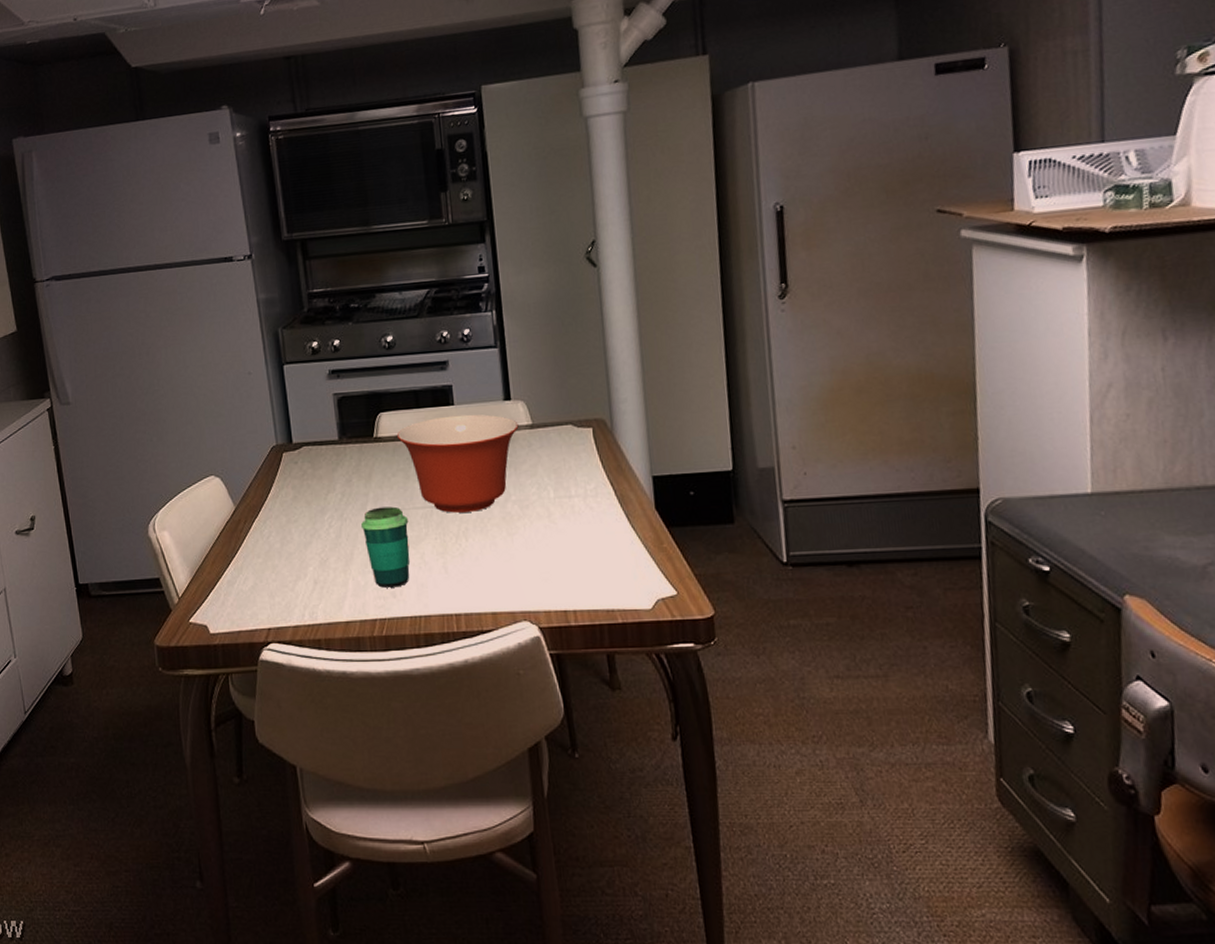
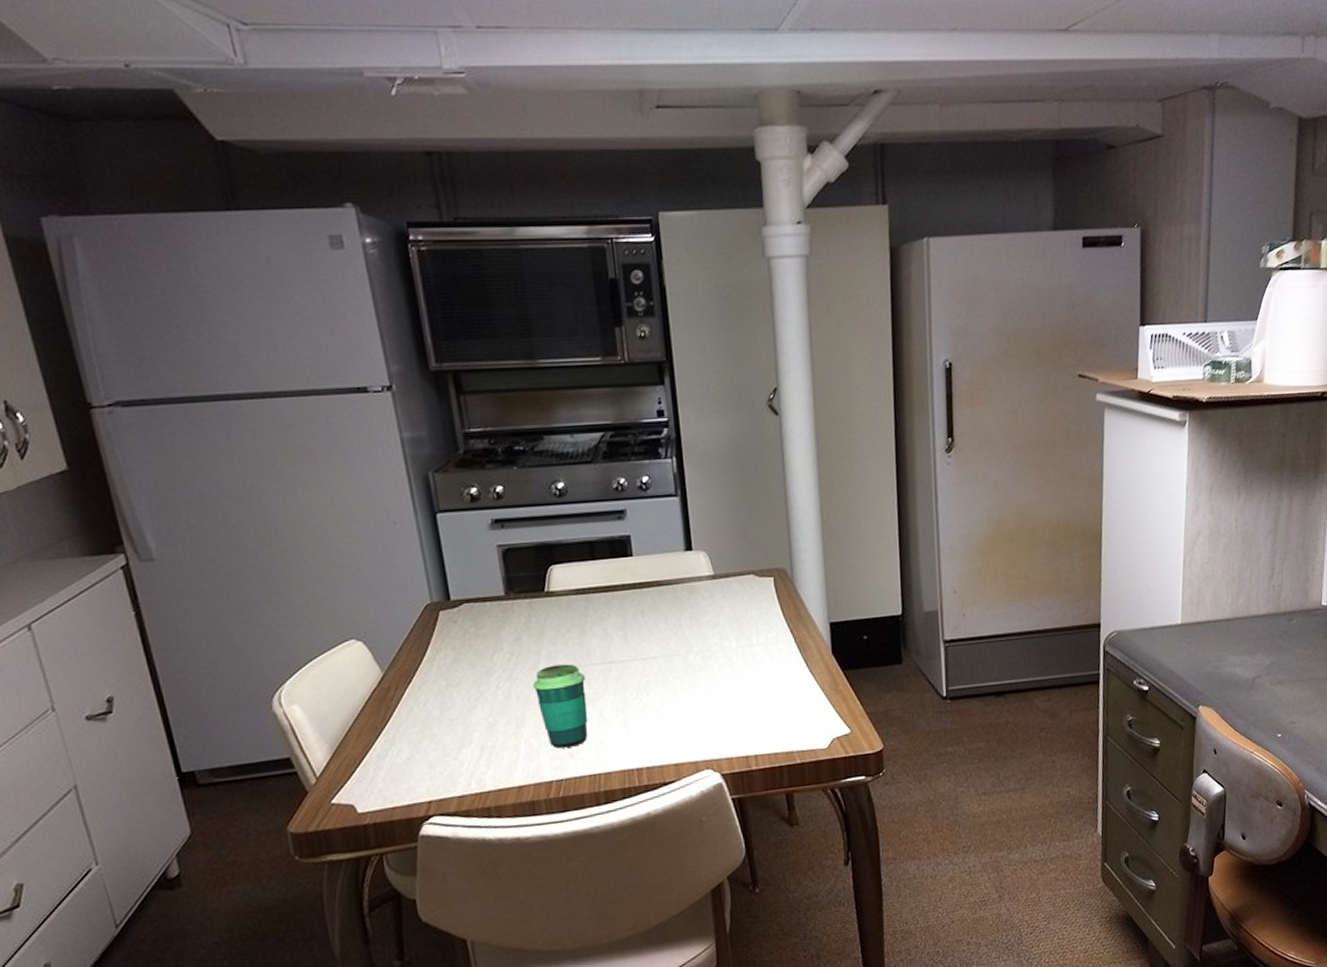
mixing bowl: present [396,414,519,513] -> none [570,565,701,668]

